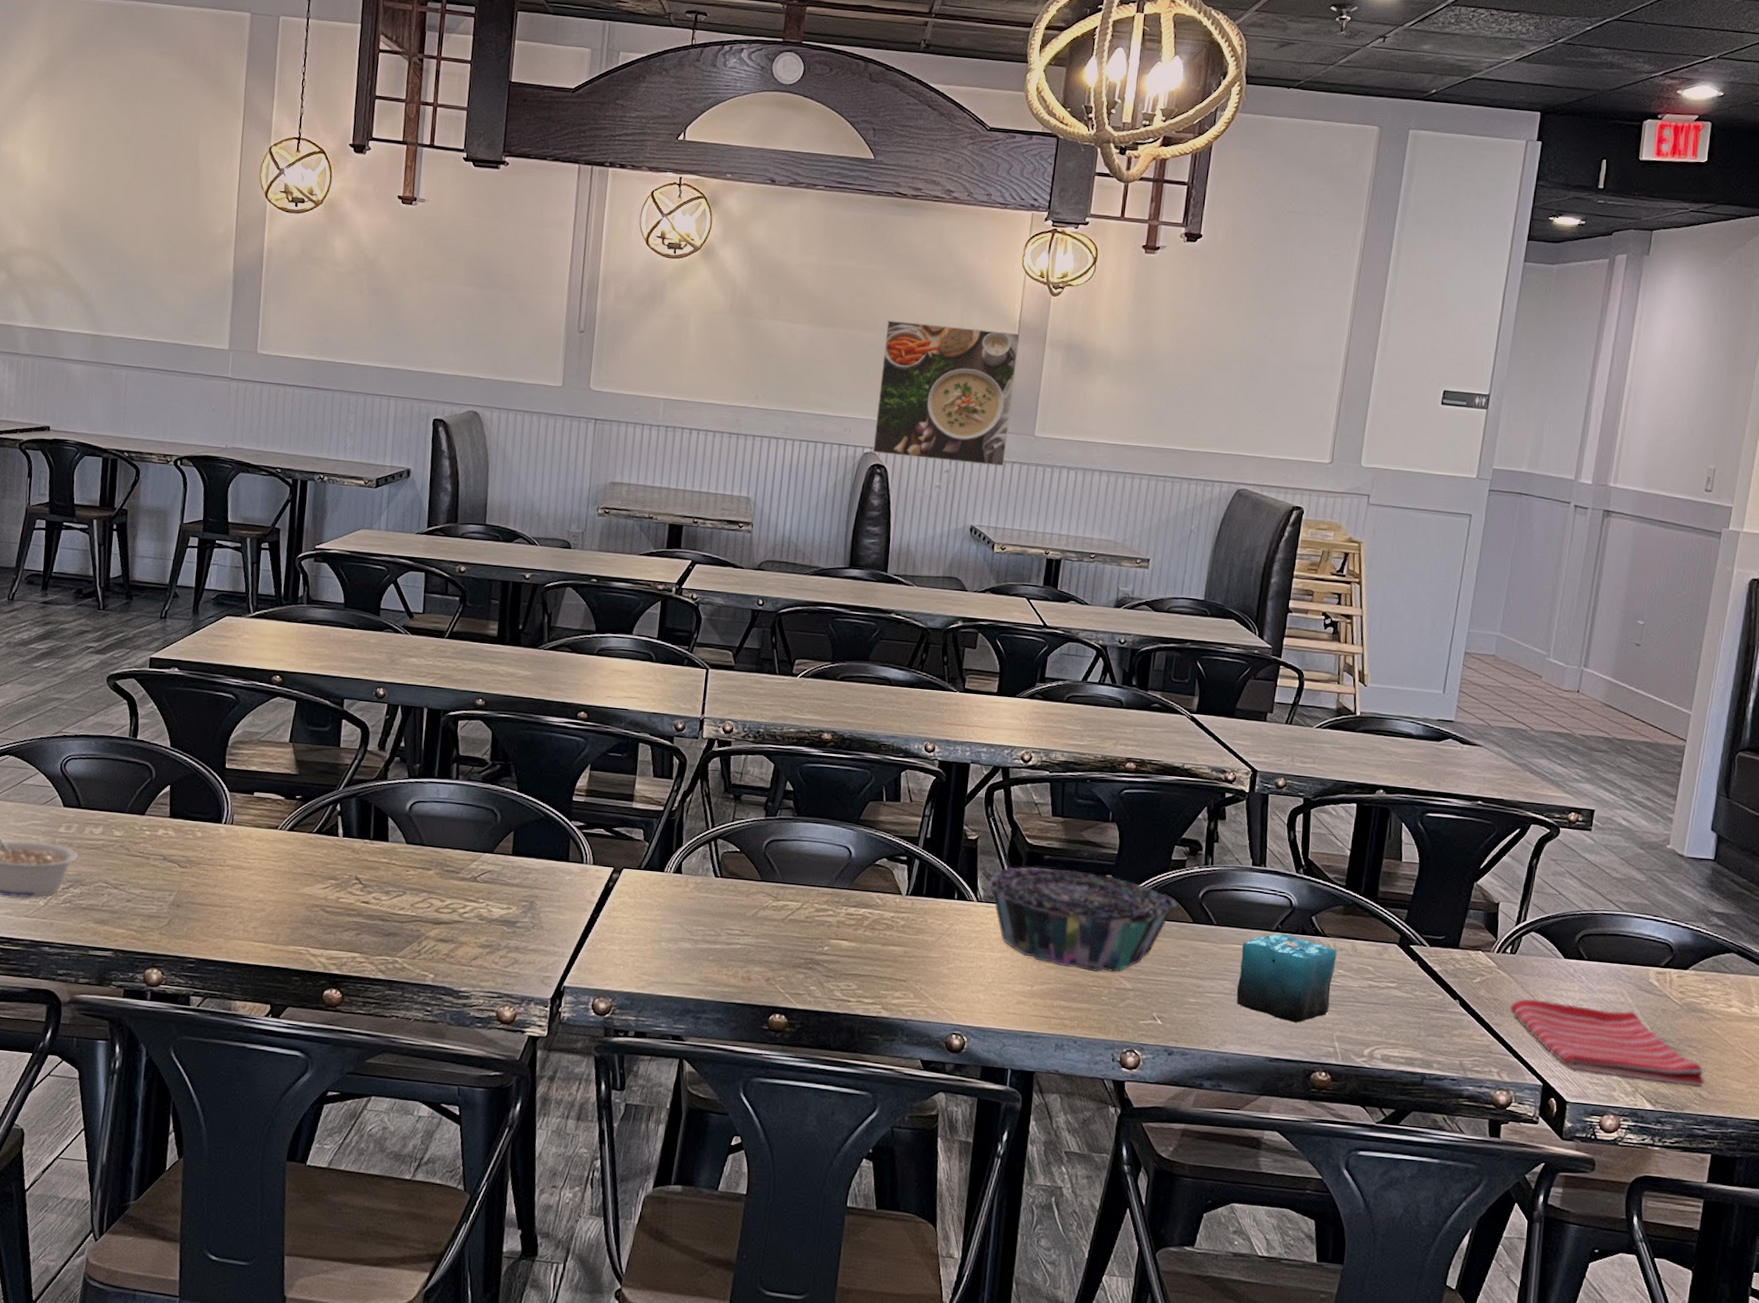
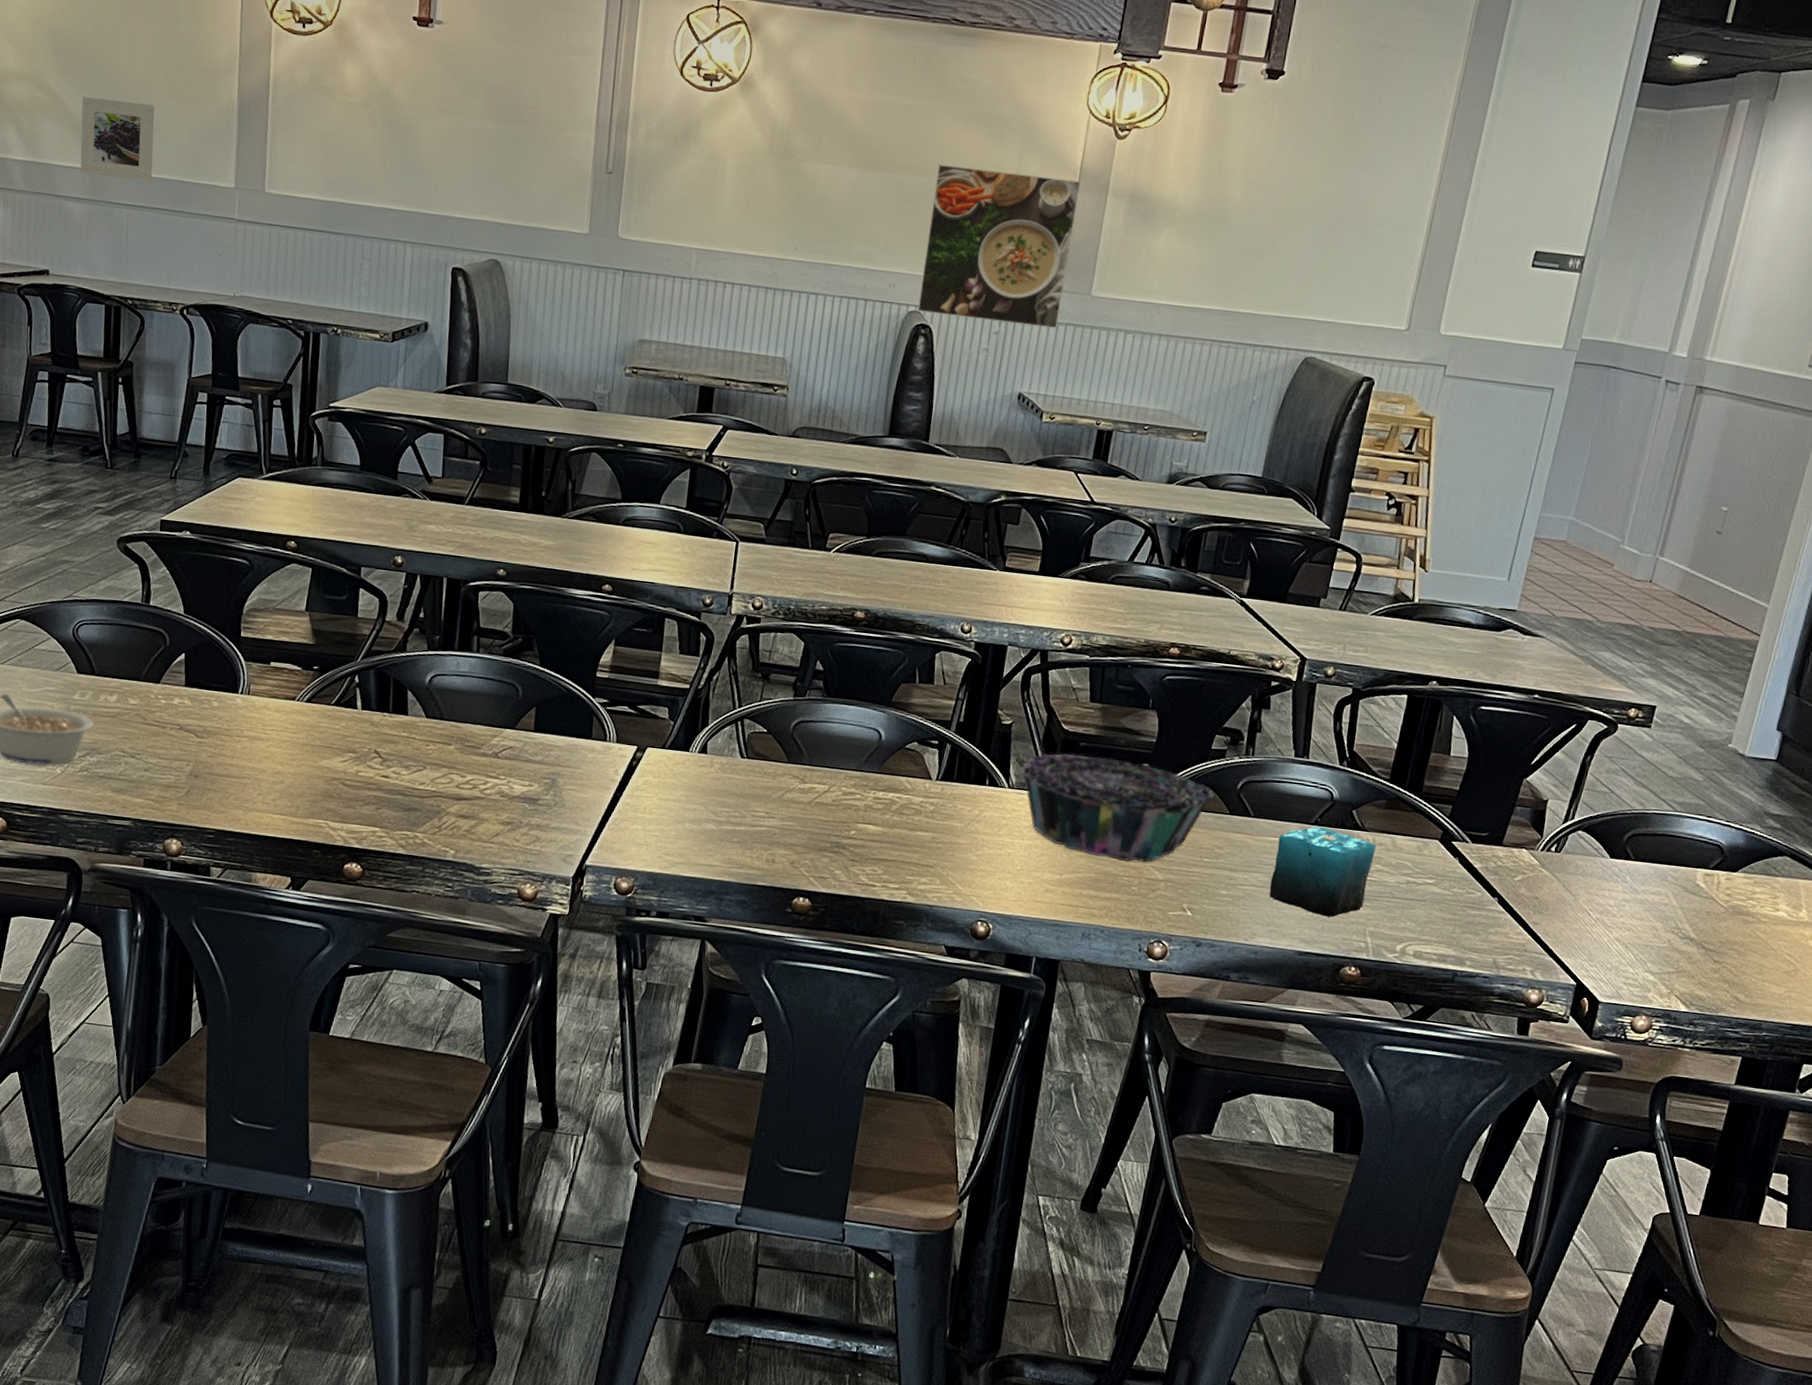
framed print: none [83,270,155,345] -> present [80,97,155,181]
dish towel: present [1510,999,1704,1087] -> none [1549,898,1743,990]

